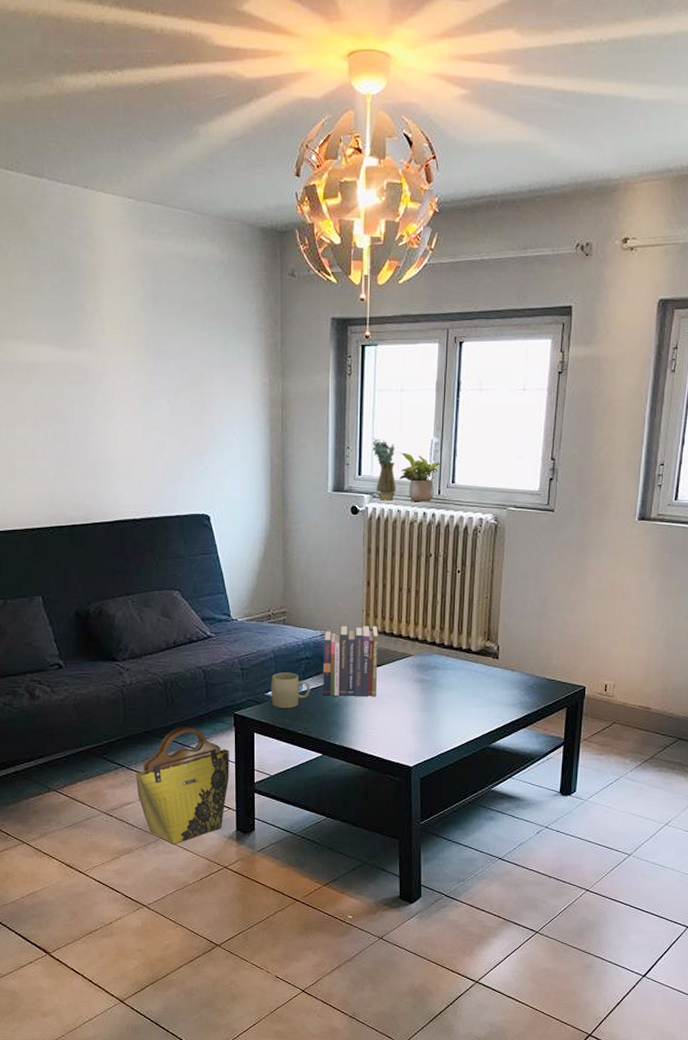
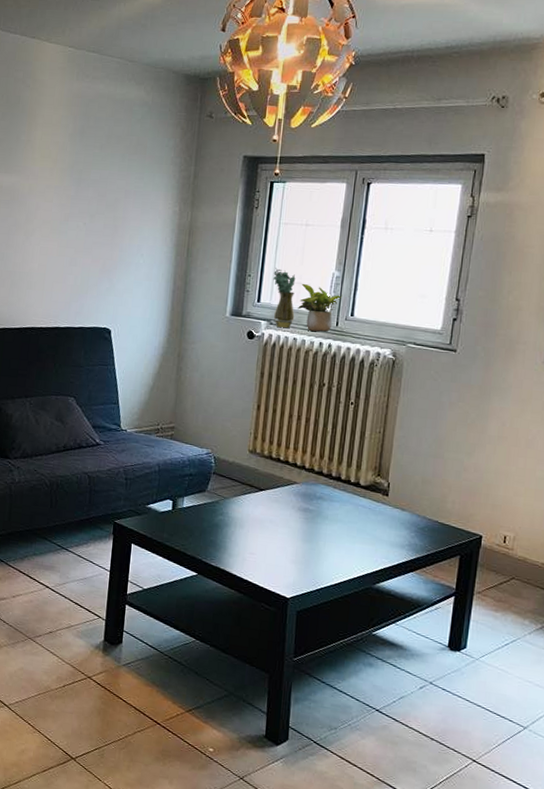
tote bag: present [136,726,229,845] -> none [12,529,105,647]
mug: present [271,672,310,708] -> none [151,486,192,523]
books: present [323,625,378,696] -> none [203,445,265,521]

